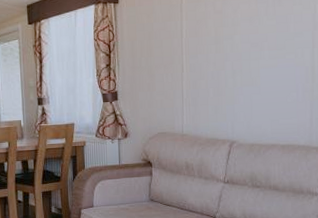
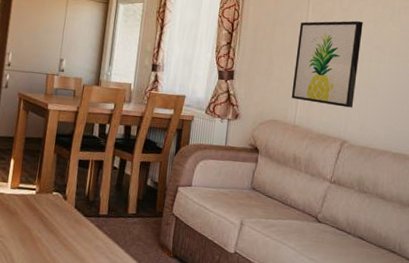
wall art: none [175,21,239,110] -> present [291,20,363,108]

